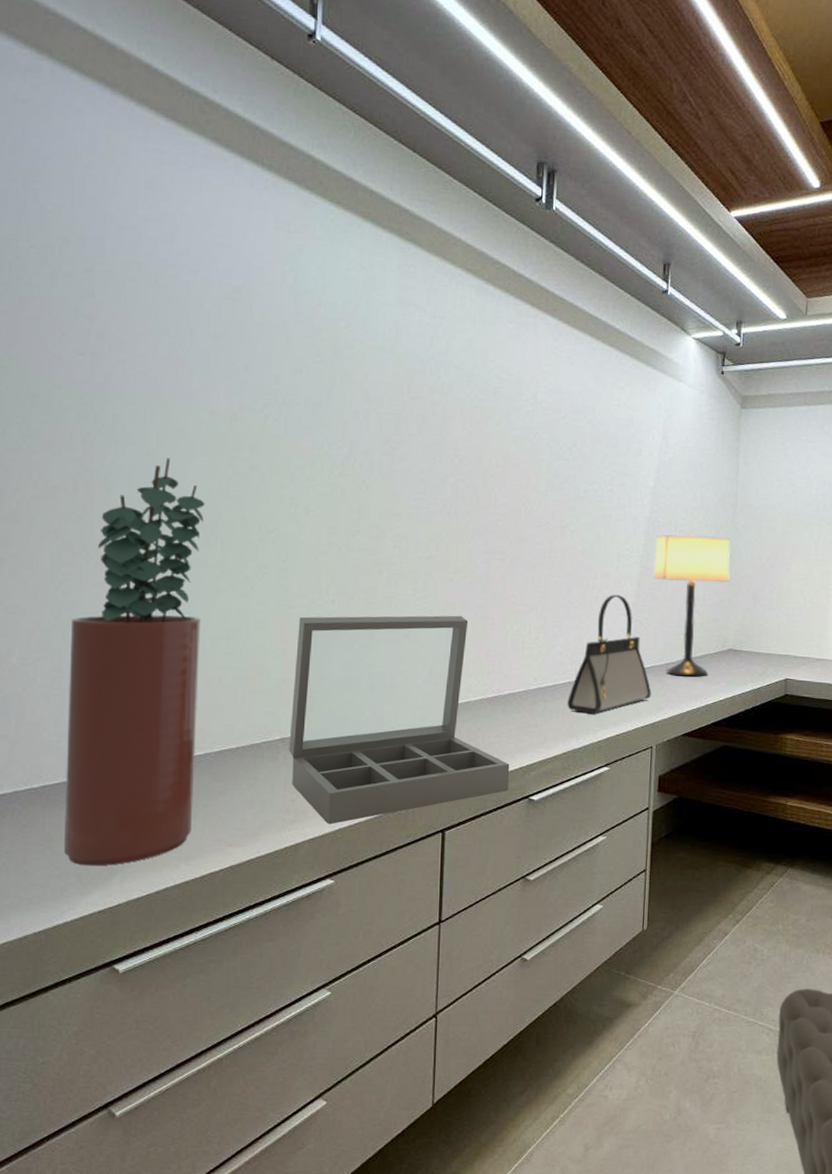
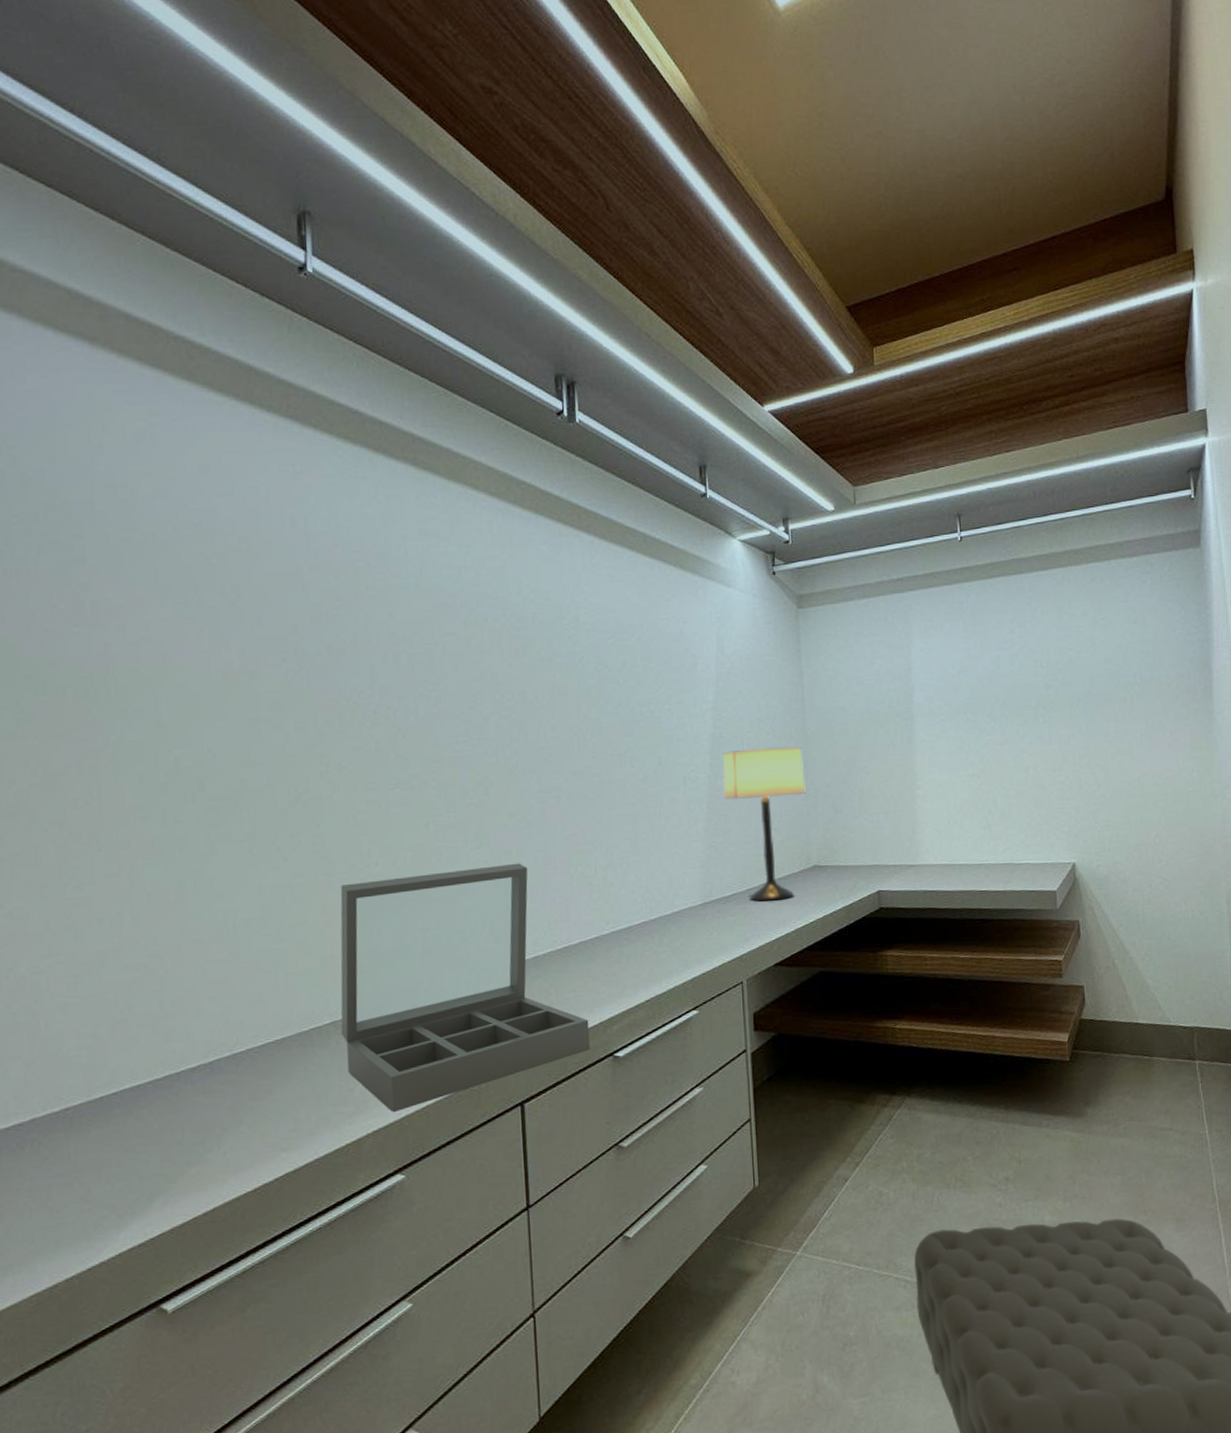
vase: present [63,458,205,866] -> none [84,727,239,1194]
handbag: present [567,595,652,714] -> none [645,821,736,954]

